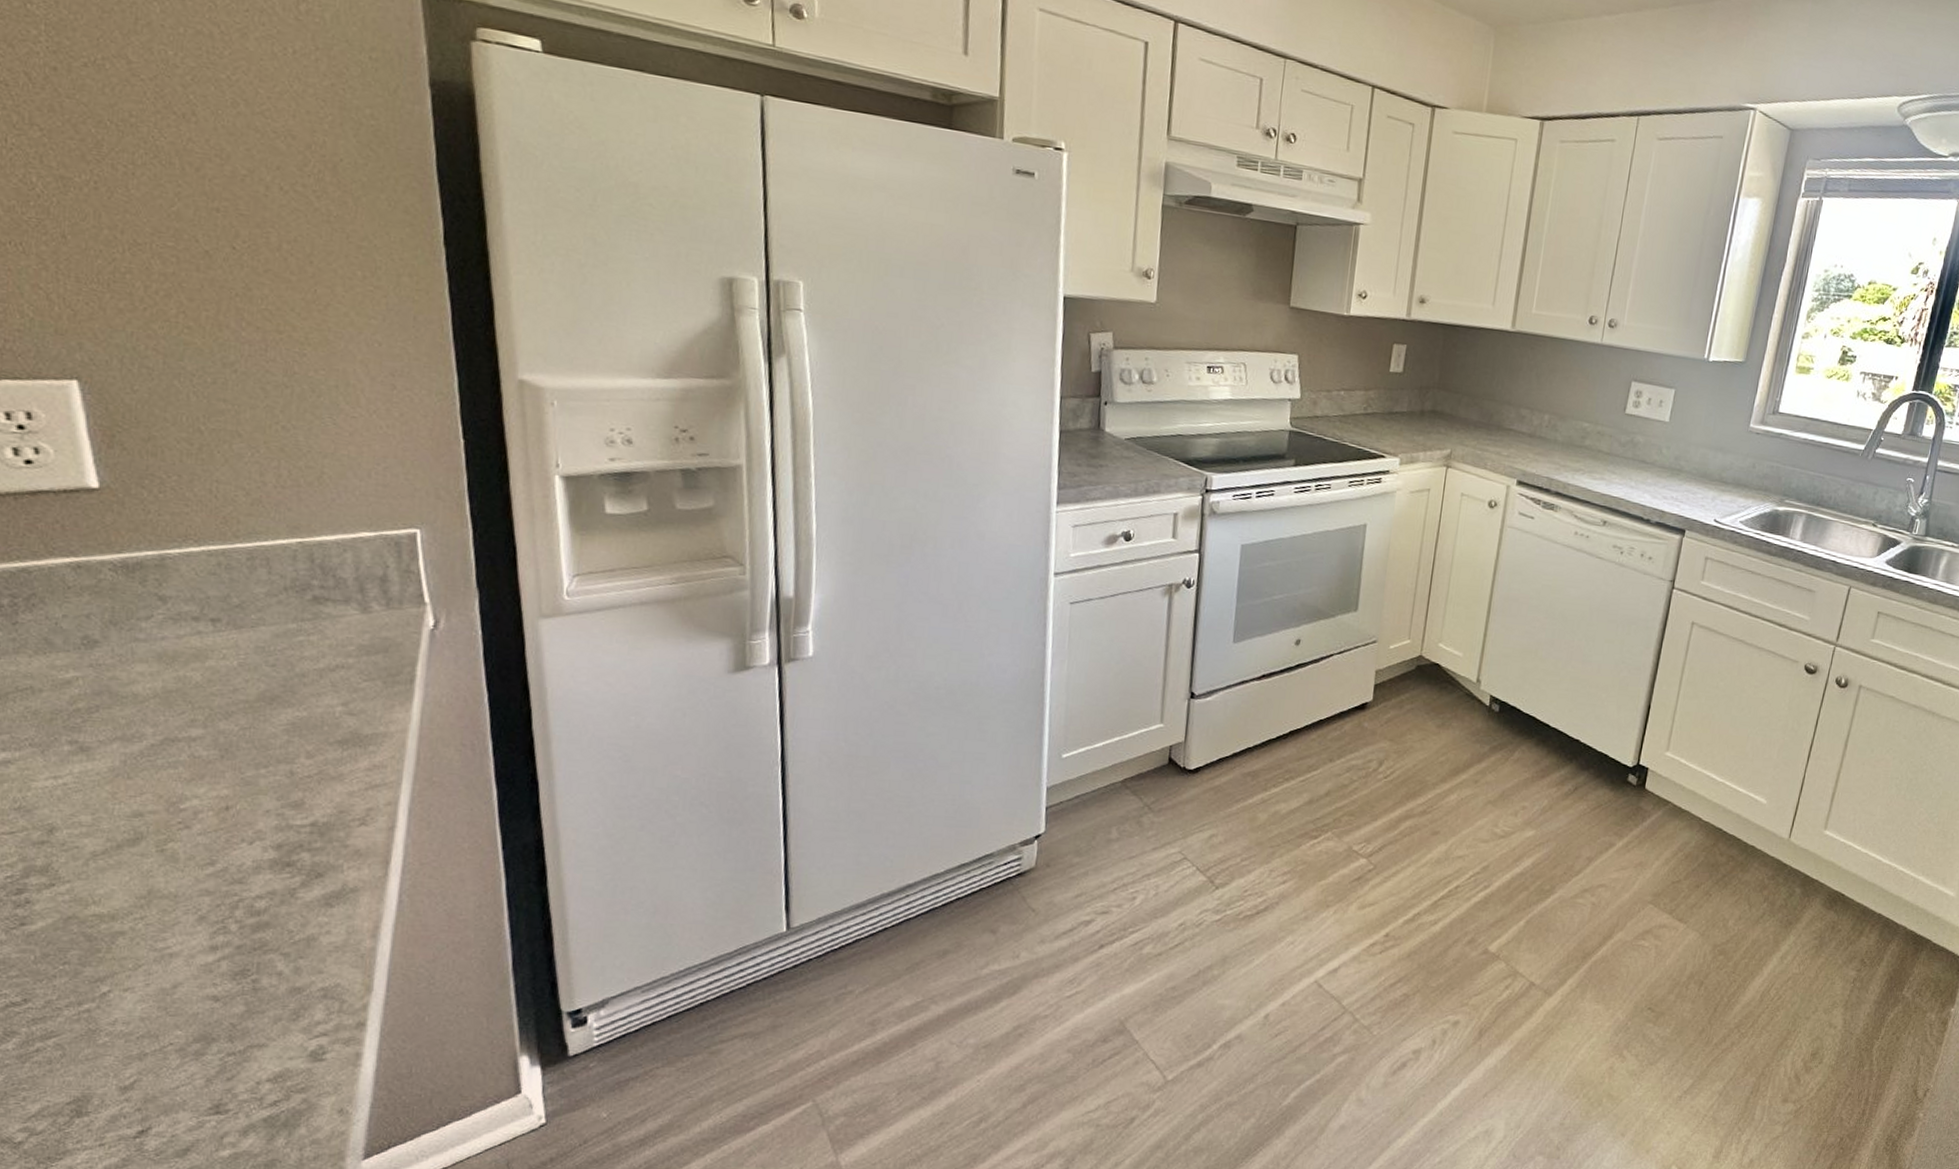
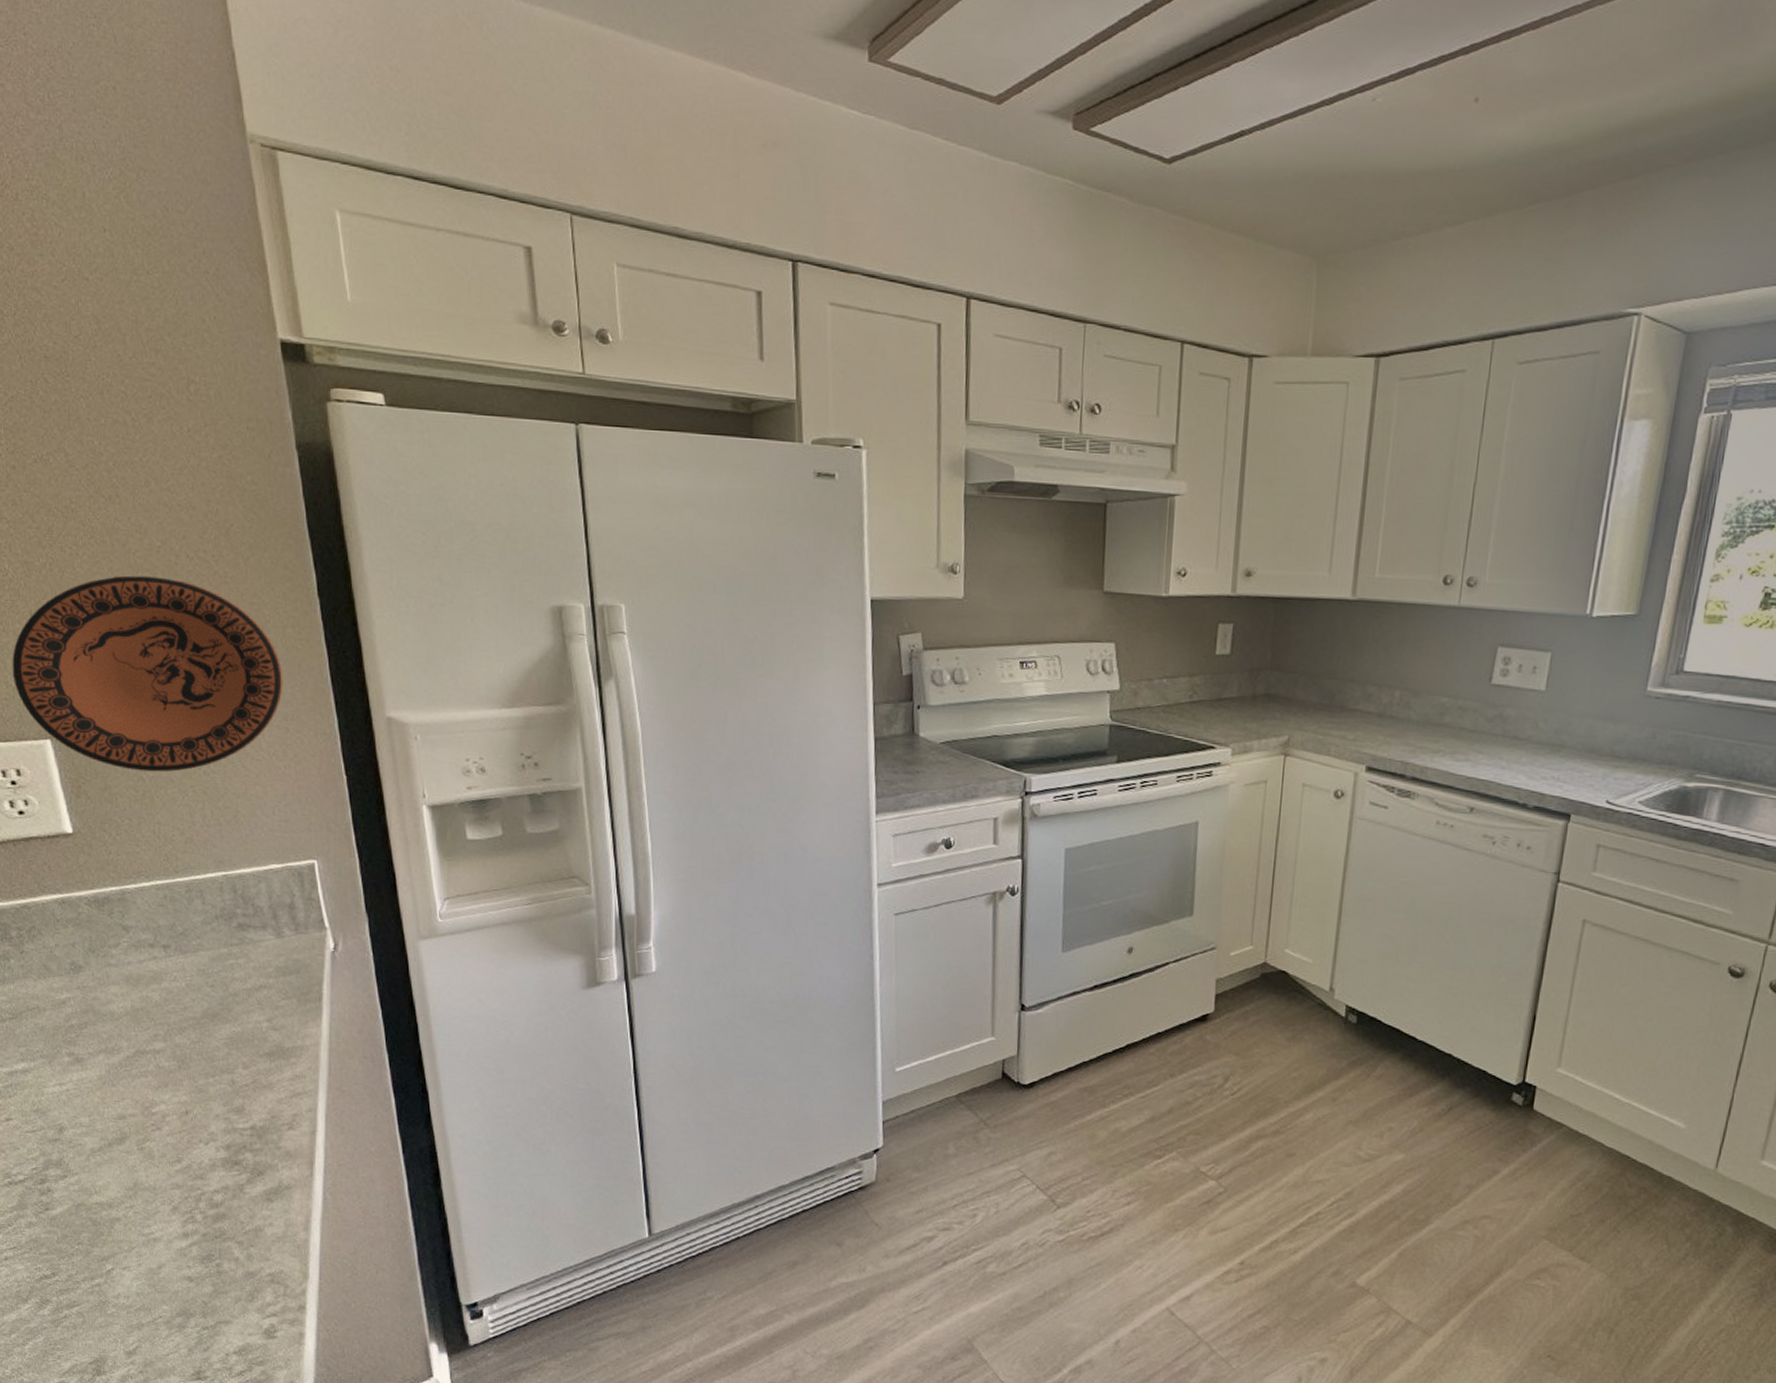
decorative plate: none [31,202,394,425] -> present [12,575,283,773]

